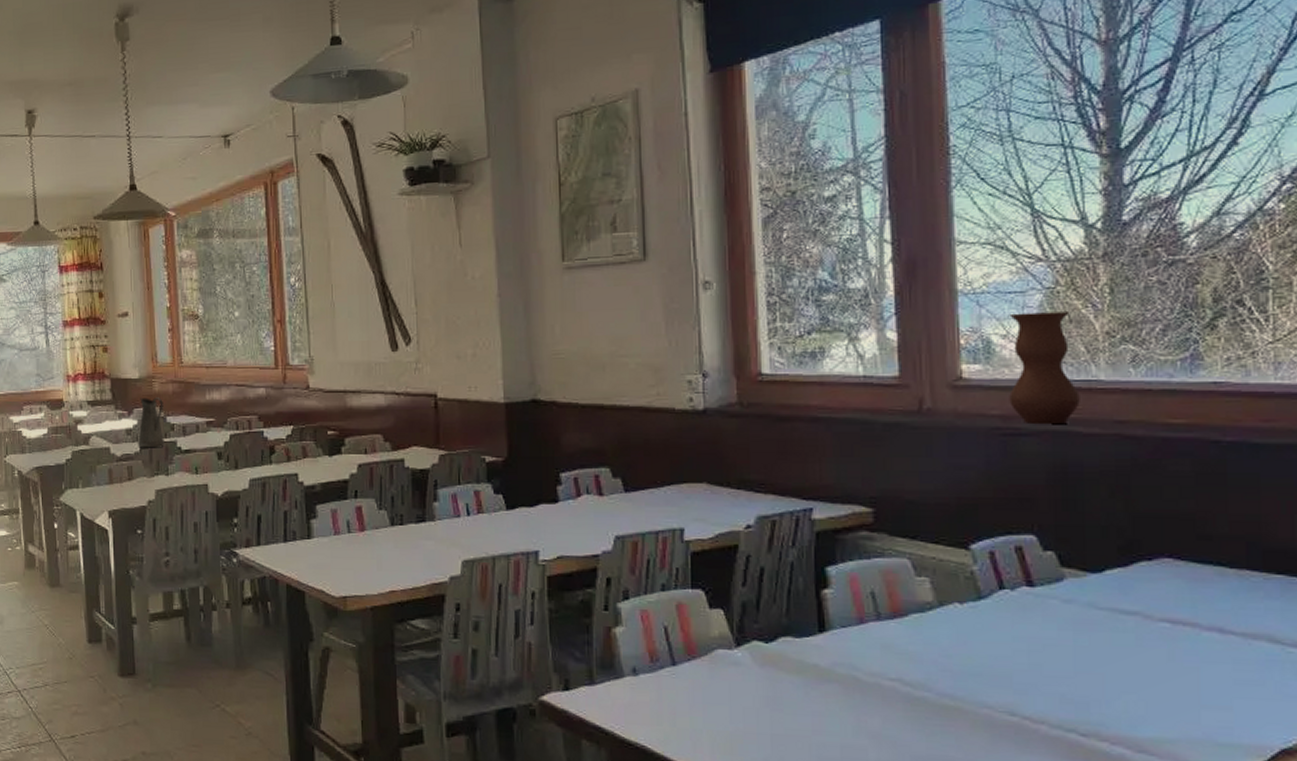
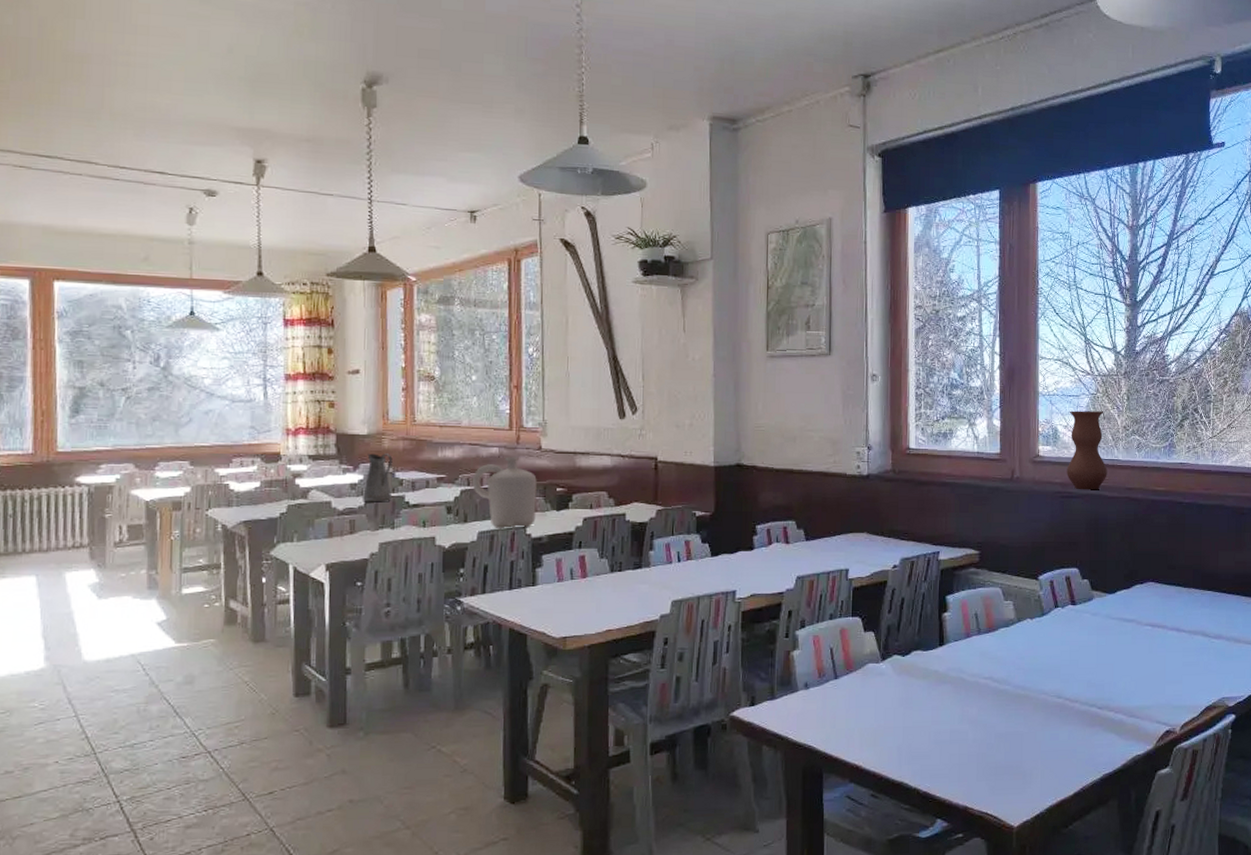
water jug: none [240,398,307,477] -> present [471,457,537,529]

